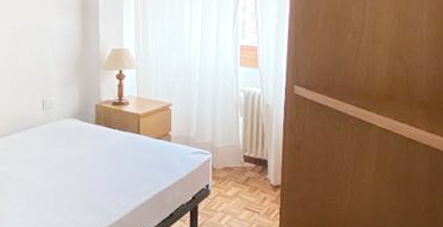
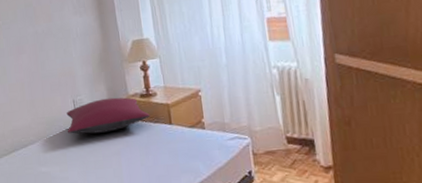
pillow: none [31,102,120,136] -> present [66,97,150,134]

